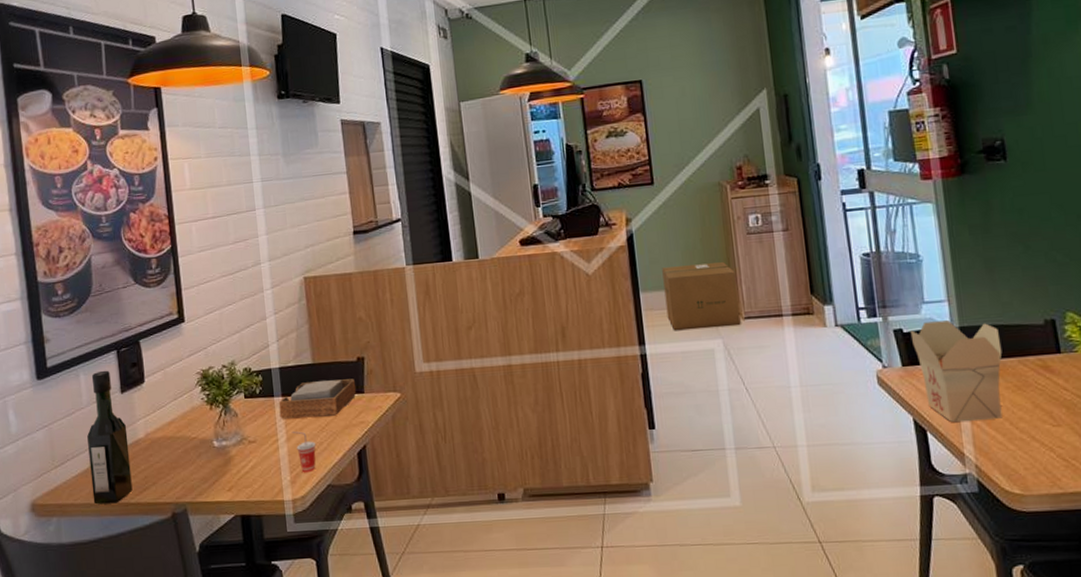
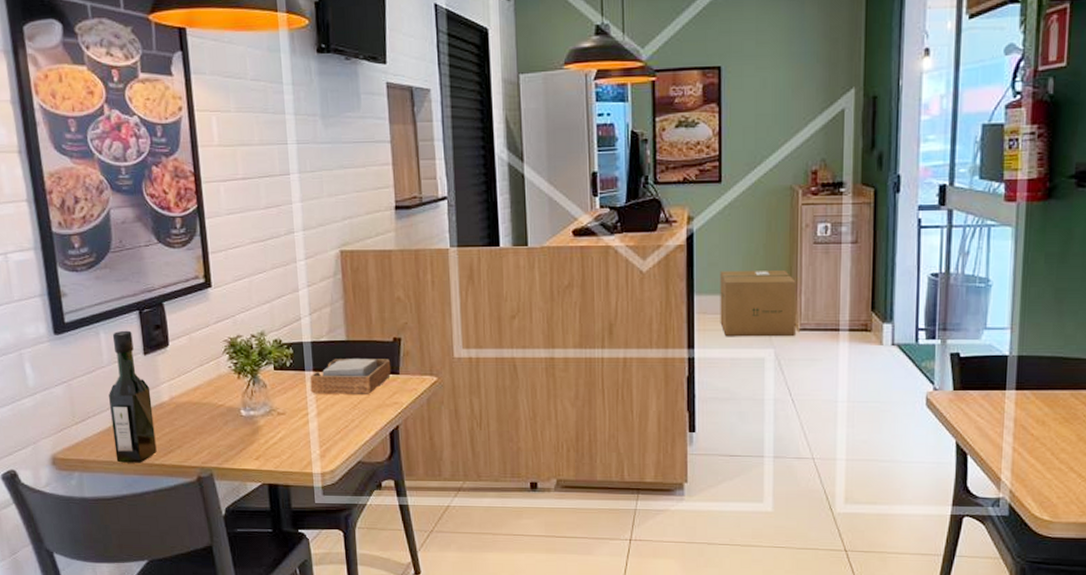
beverage cup: present [291,431,316,473] -> none [322,407,348,448]
takeout container: present [910,320,1003,422] -> none [967,348,1057,448]

